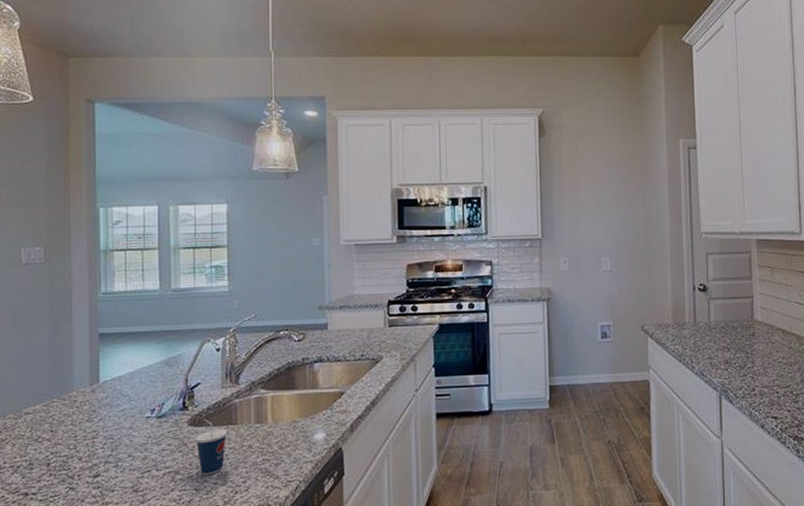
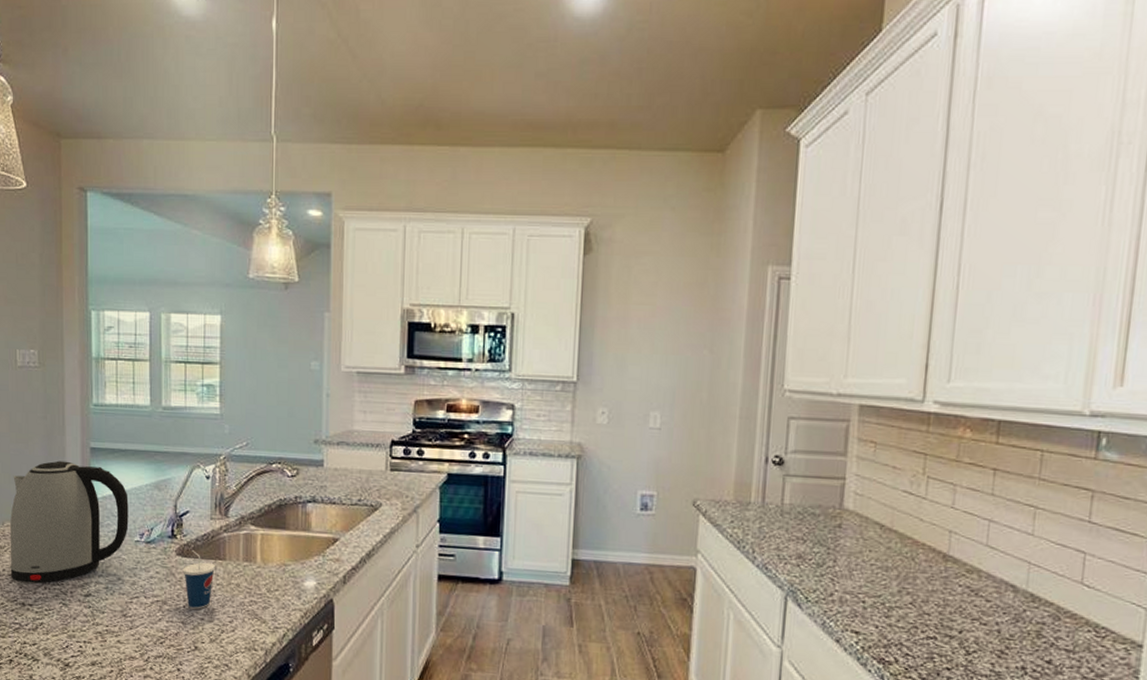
kettle: none [12,349,139,472] -> present [10,460,129,583]

